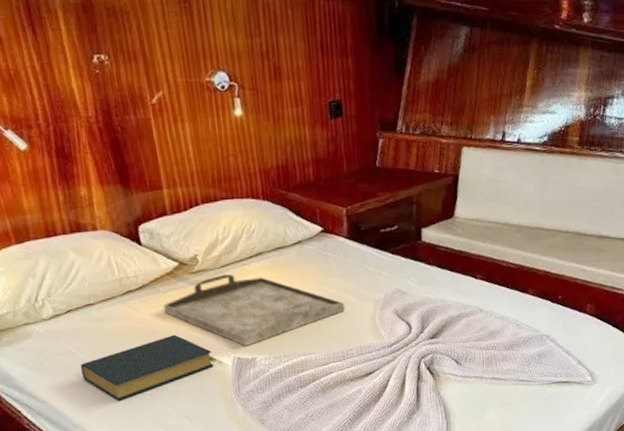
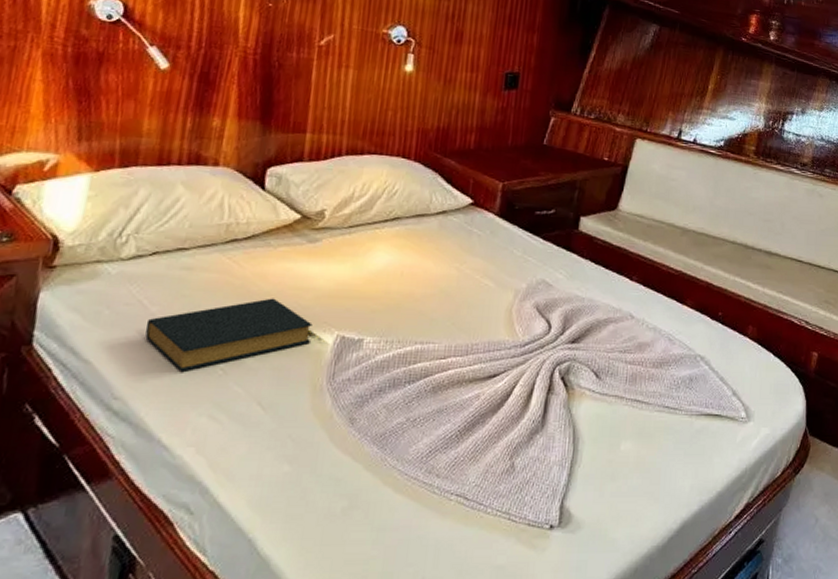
serving tray: present [163,273,346,347] -> none [268,235,481,325]

